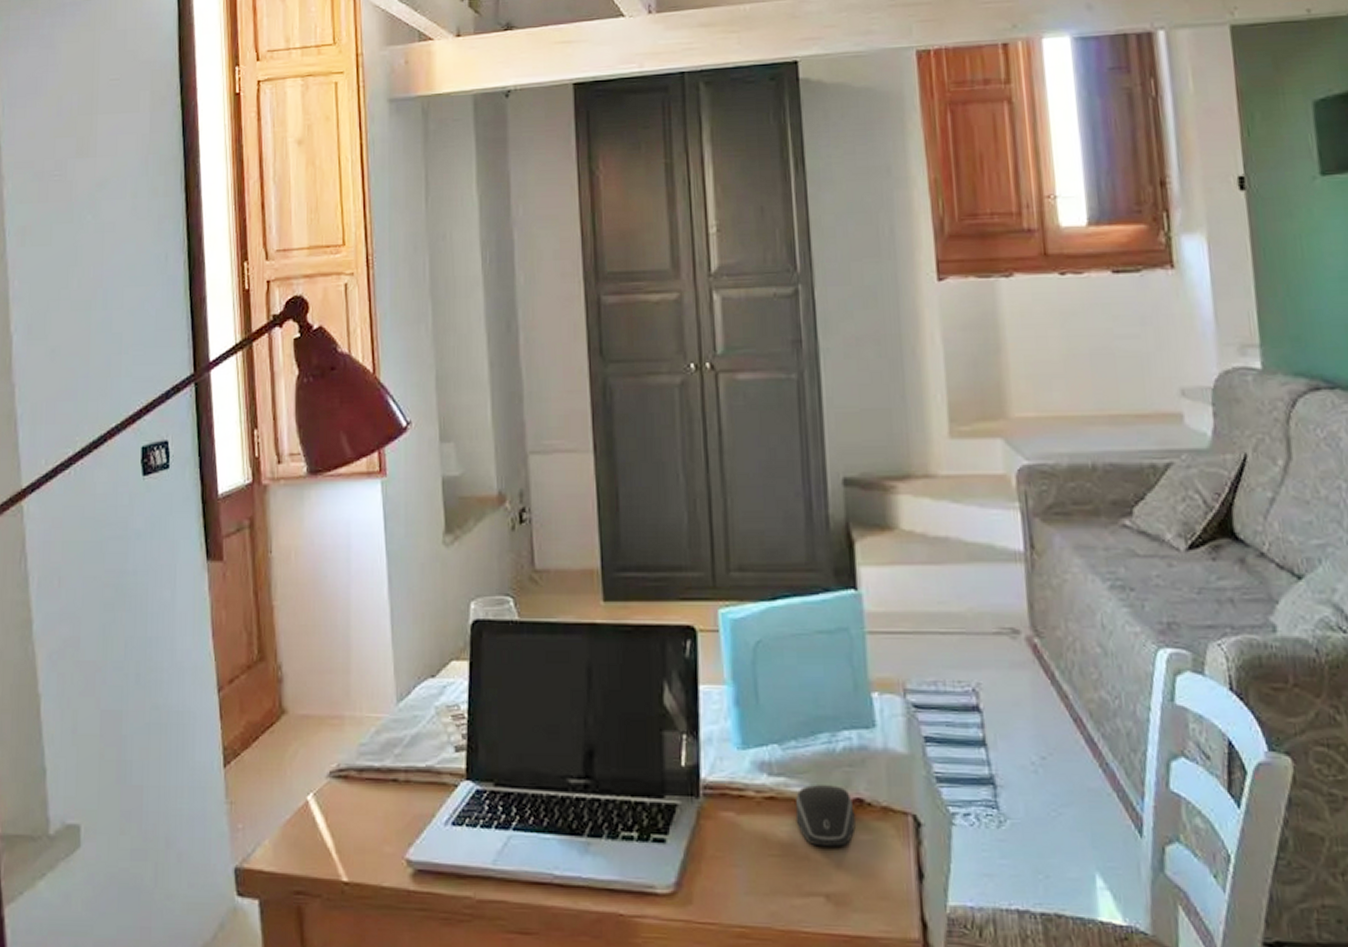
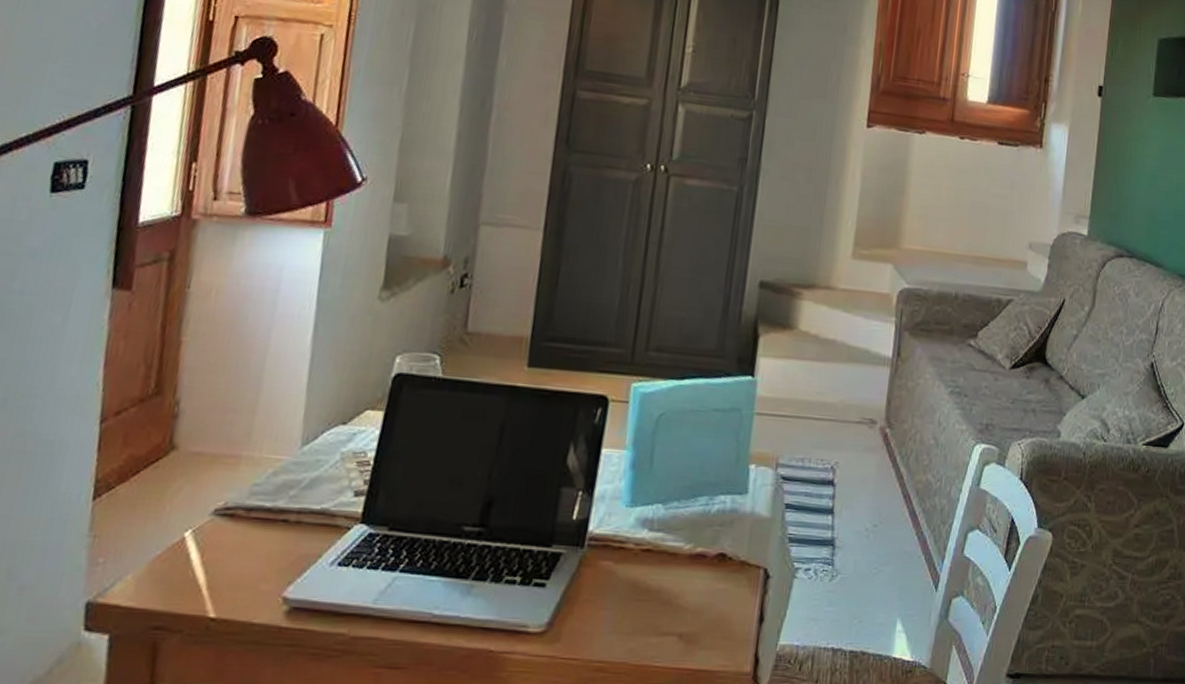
computer mouse: present [795,785,856,847] -> none [666,540,717,594]

